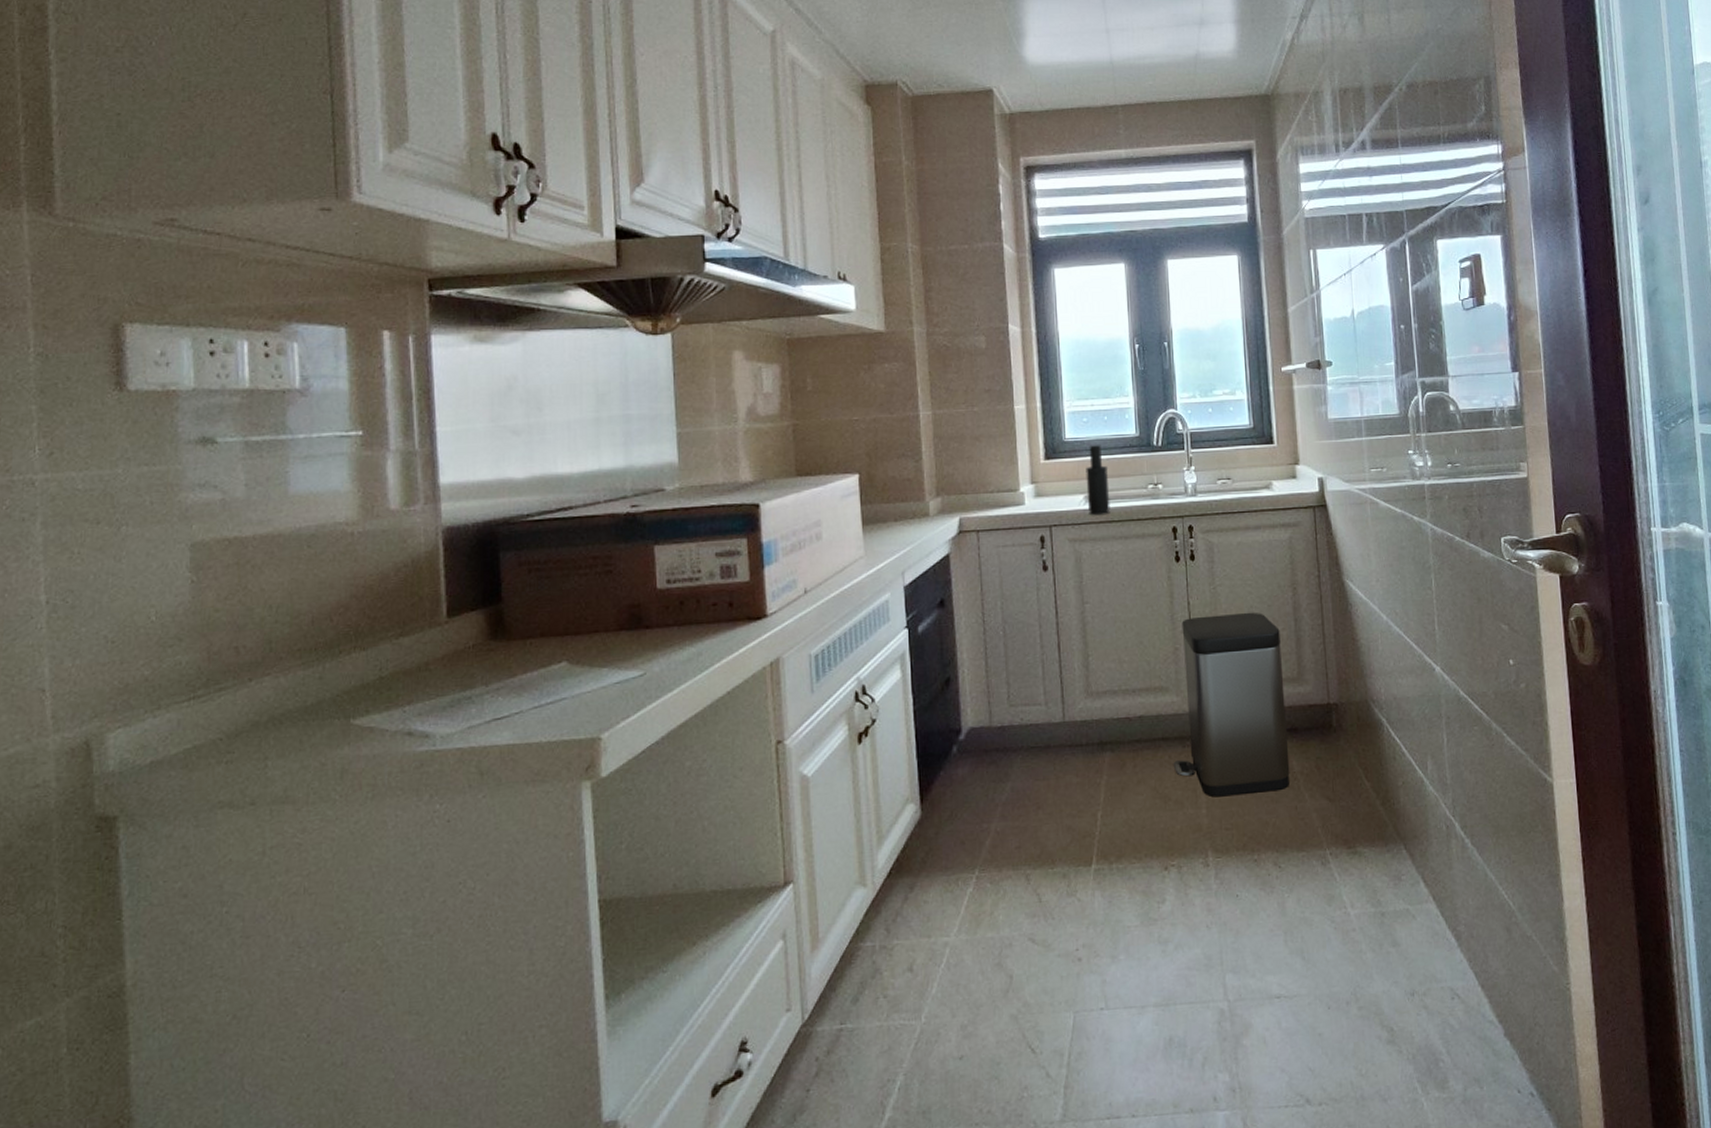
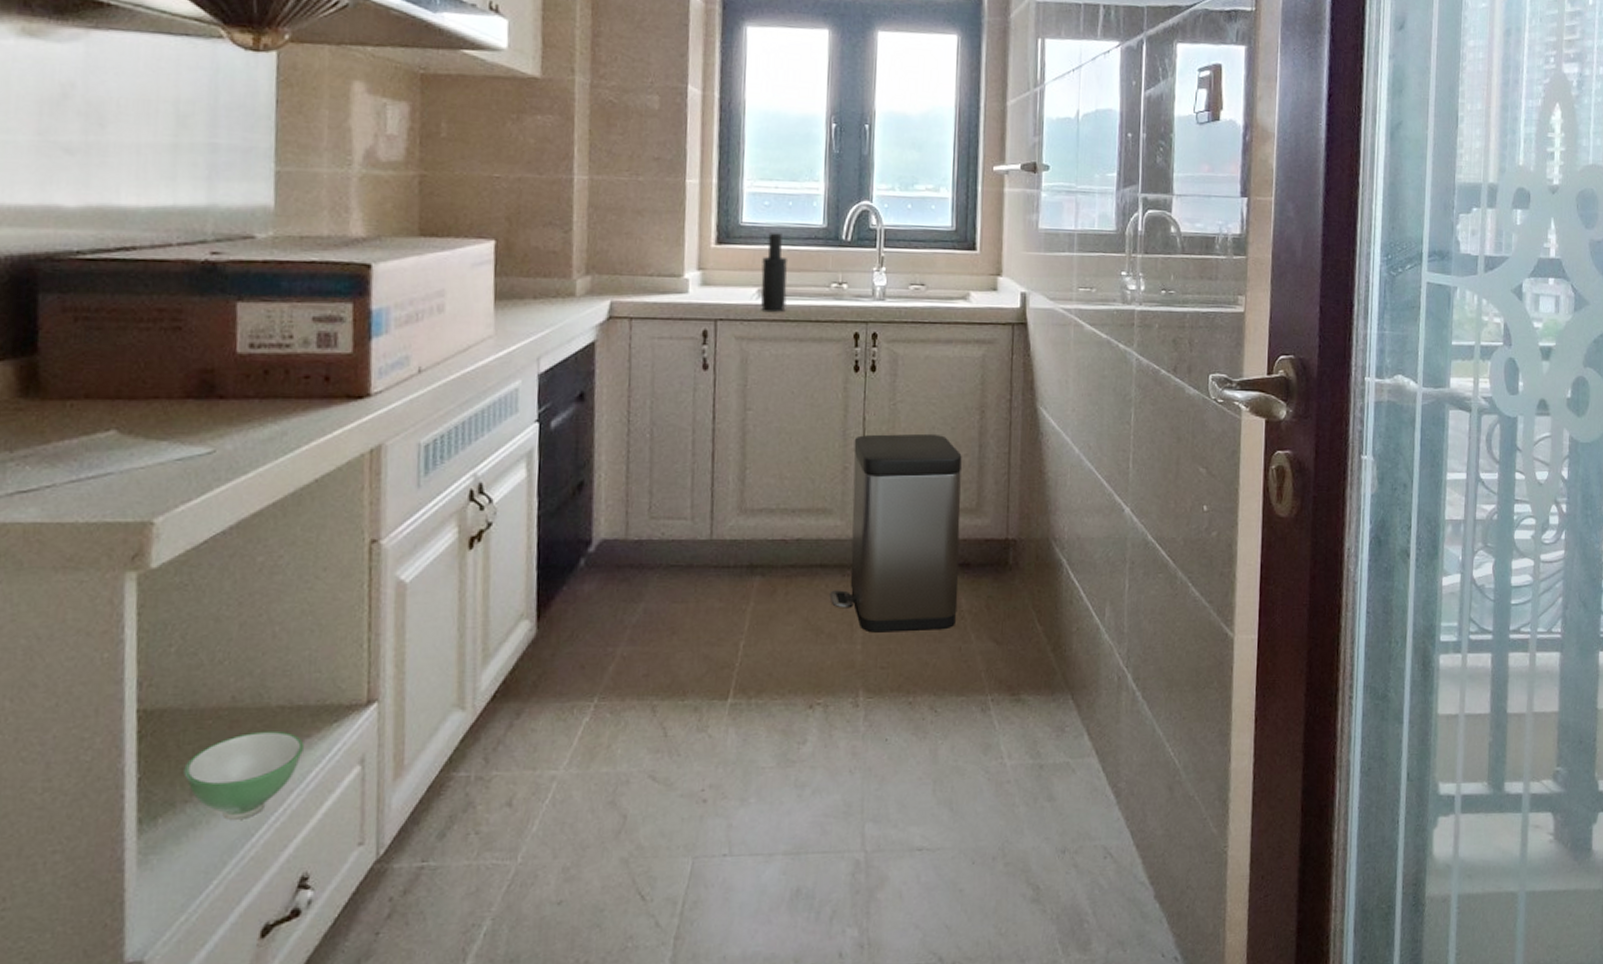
bowl: none [639,912,735,993] -> present [184,730,304,820]

